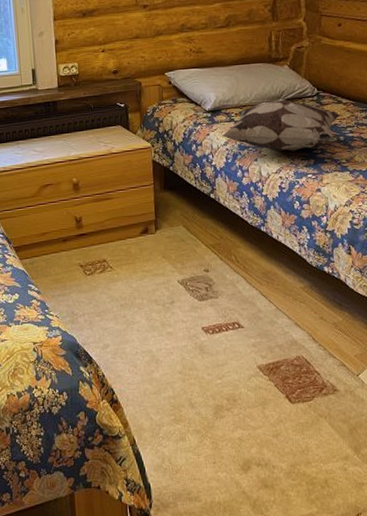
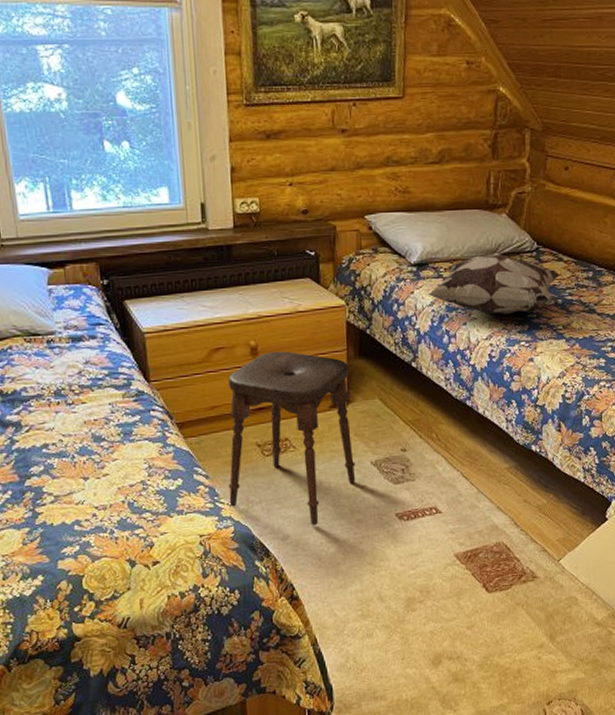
stool: none [55,186,166,337] -> present [228,351,356,526]

